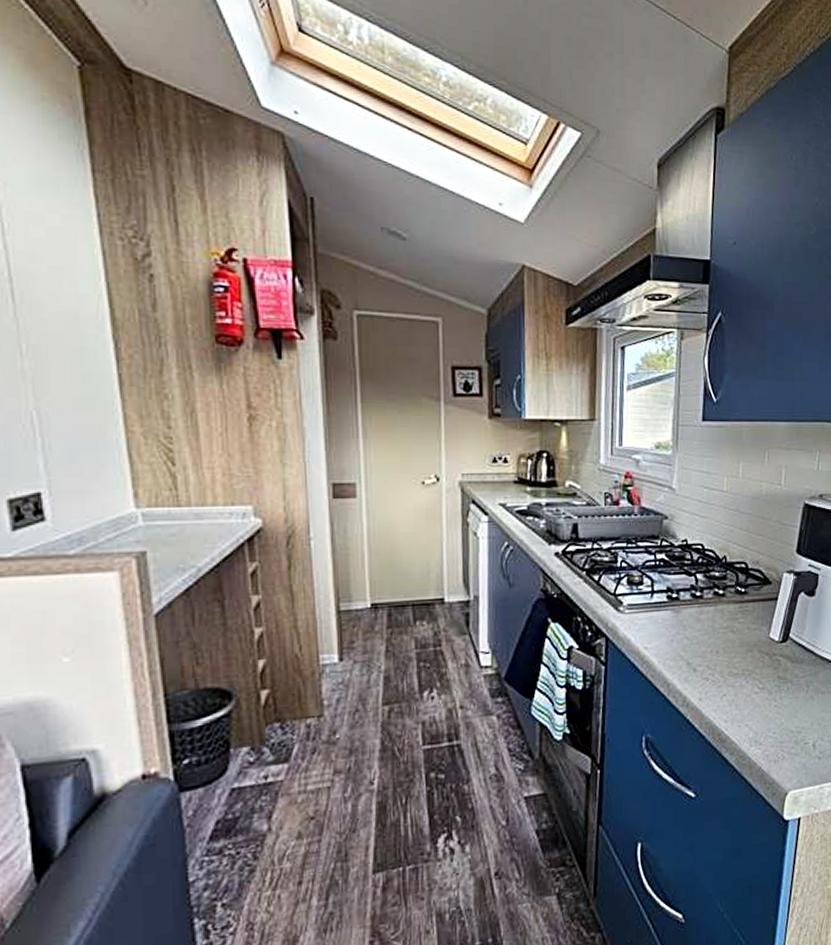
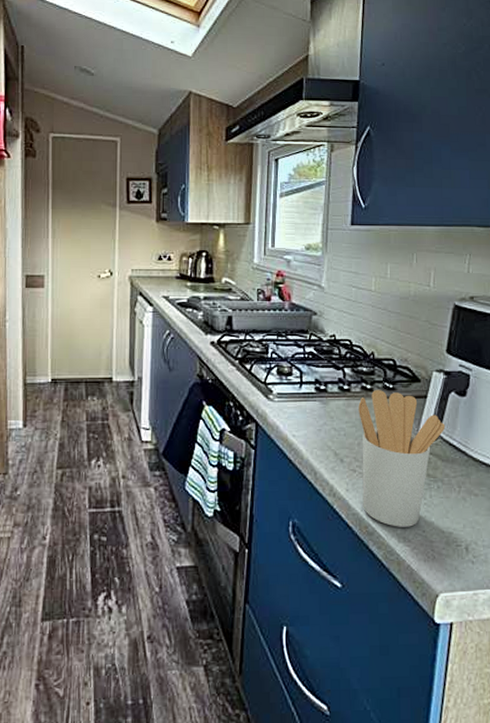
utensil holder: none [711,595,795,732] -> present [358,390,446,527]

